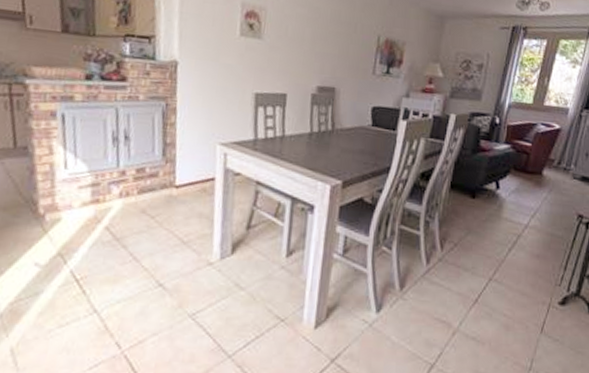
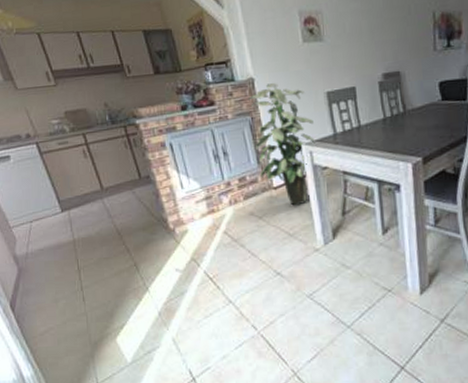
indoor plant: none [163,70,235,210] -> present [247,82,316,206]

